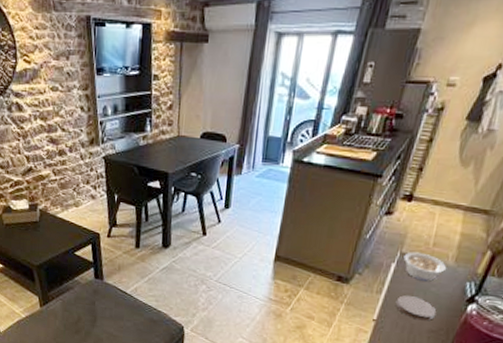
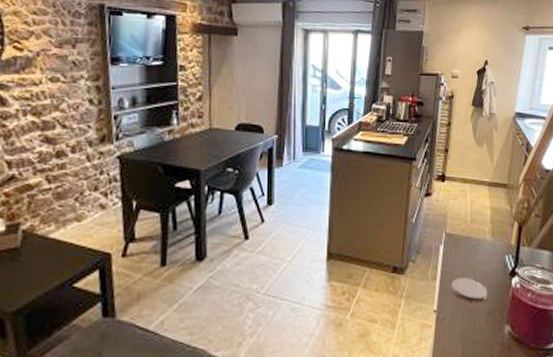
legume: present [403,252,447,281] -> none [449,231,487,260]

